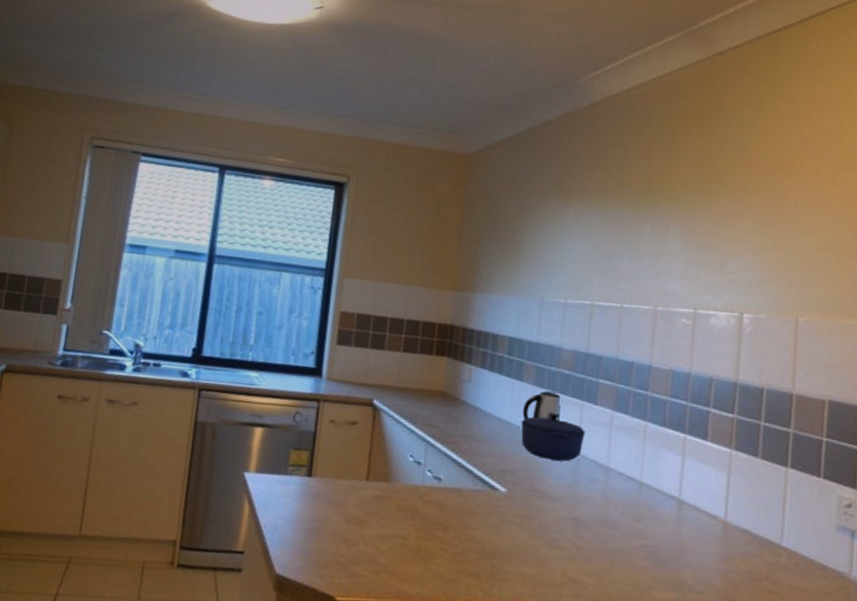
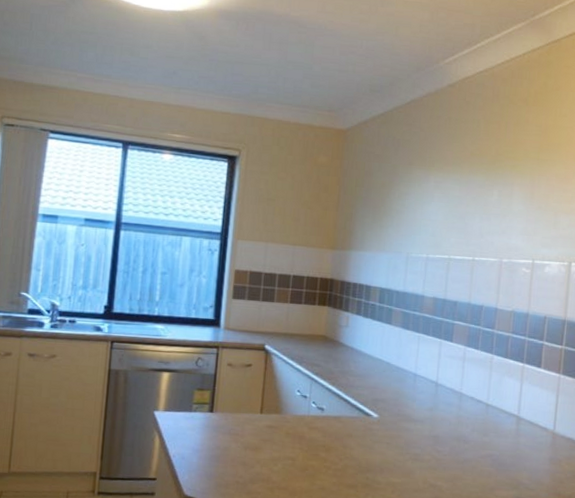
cooking pot: present [521,412,585,462] -> none [390,349,443,390]
kettle: present [523,390,567,423] -> none [391,332,428,358]

